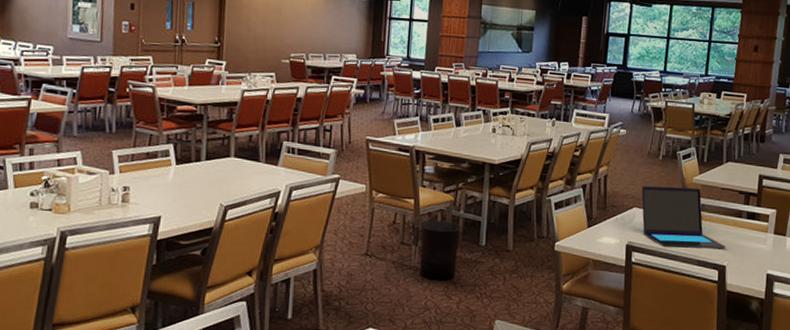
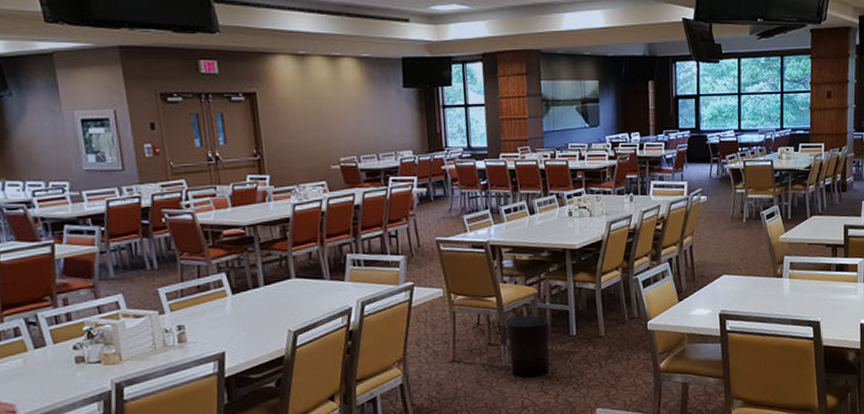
laptop: present [641,186,727,249] -> none [728,246,819,312]

